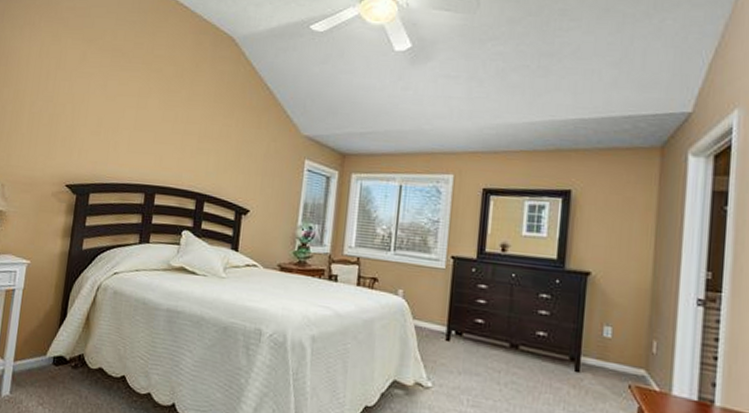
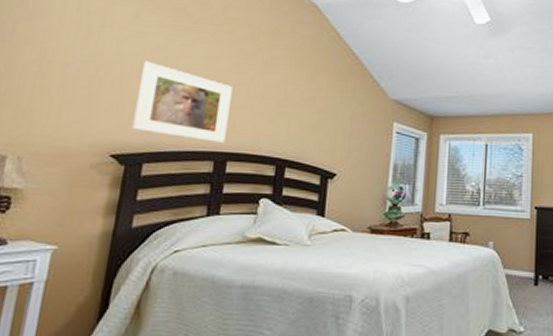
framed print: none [81,100,160,178] -> present [132,61,233,144]

